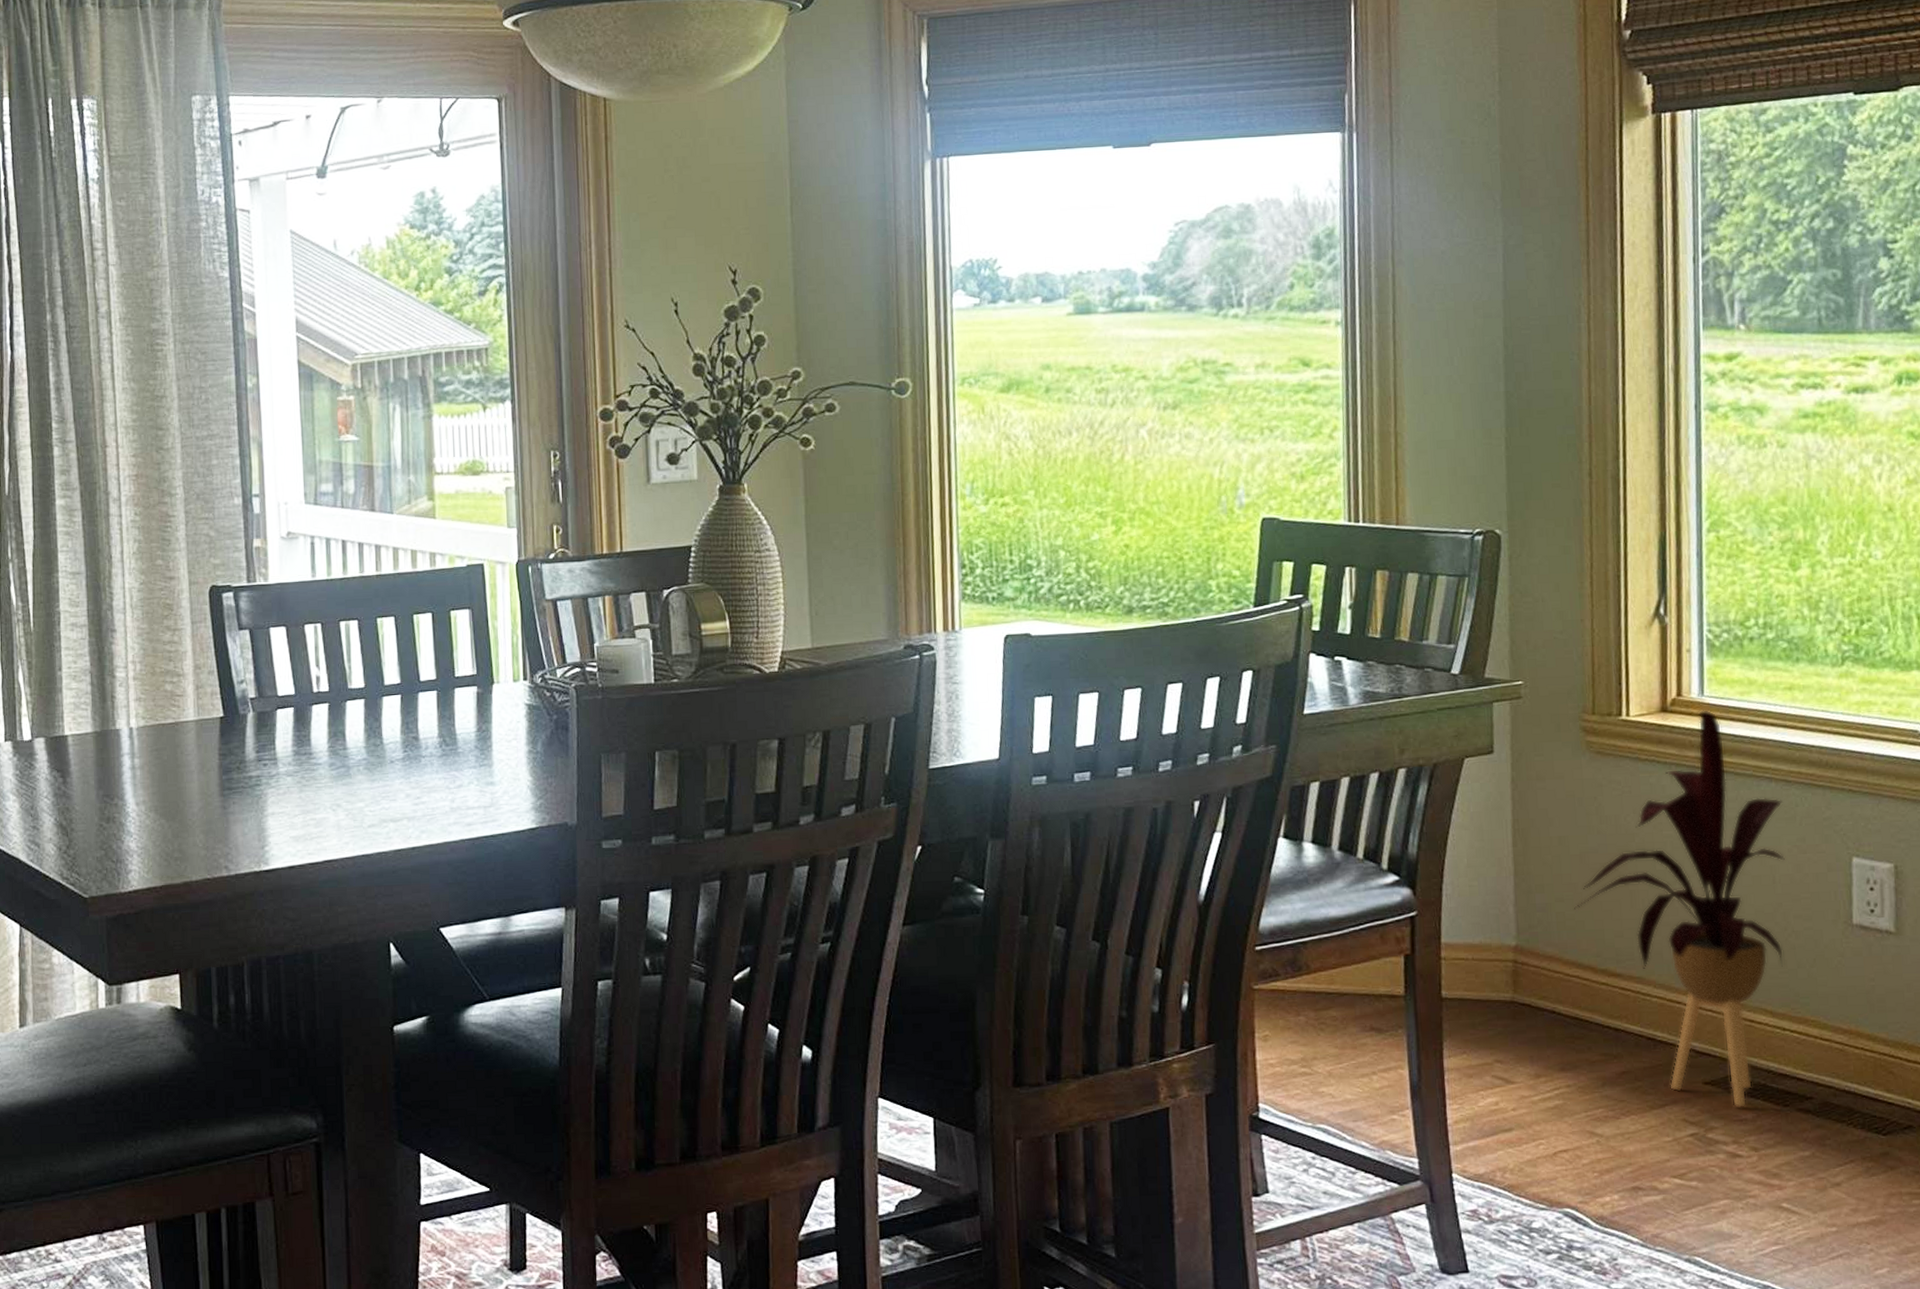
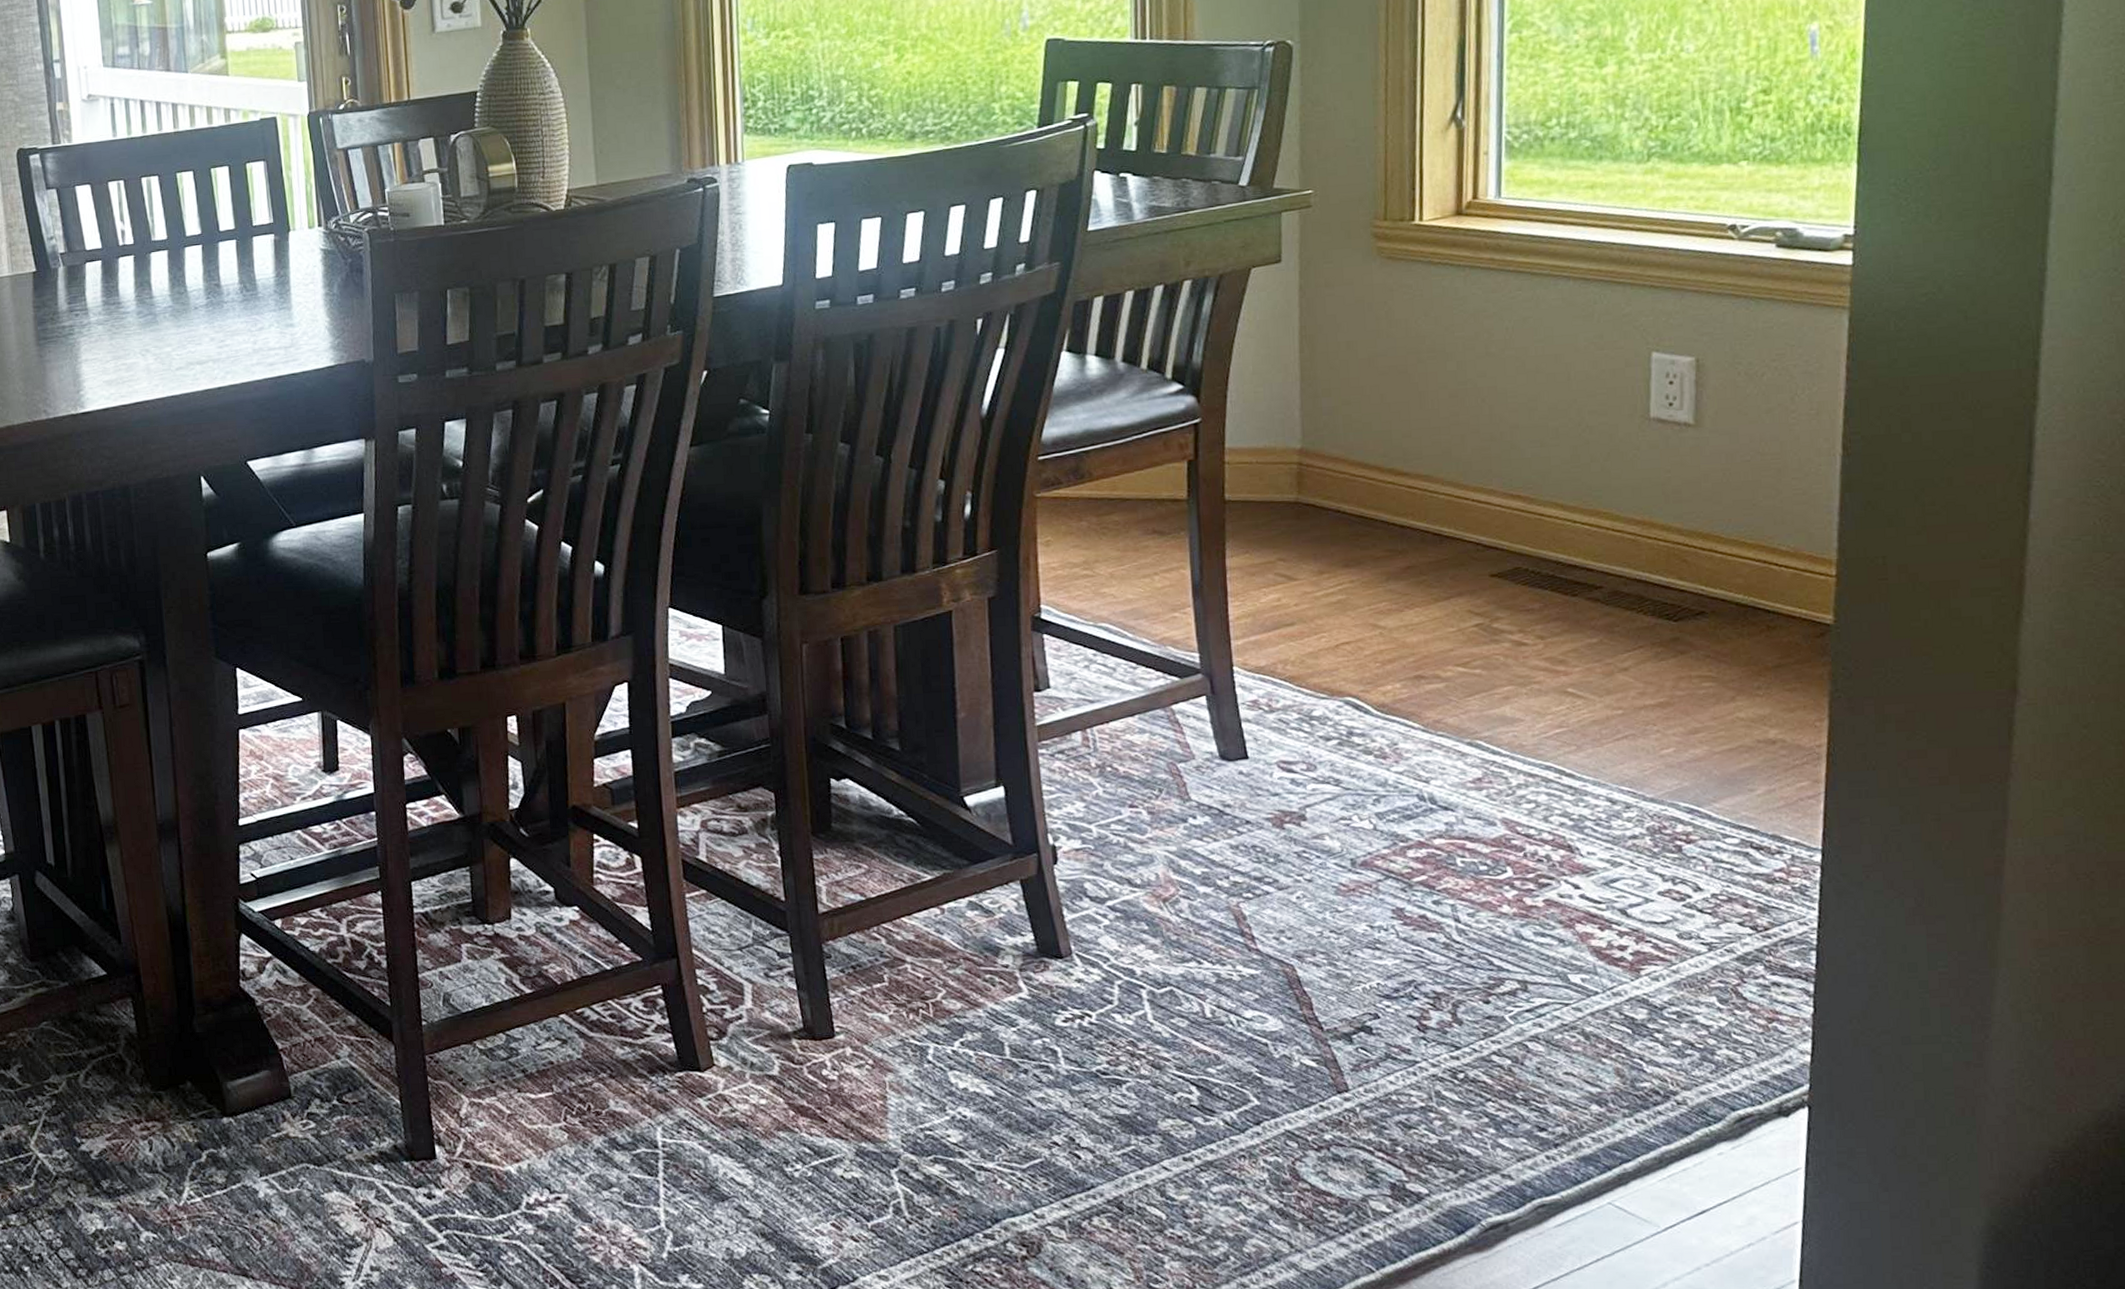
house plant: present [1574,710,1785,1108] -> none [1361,211,1581,598]

